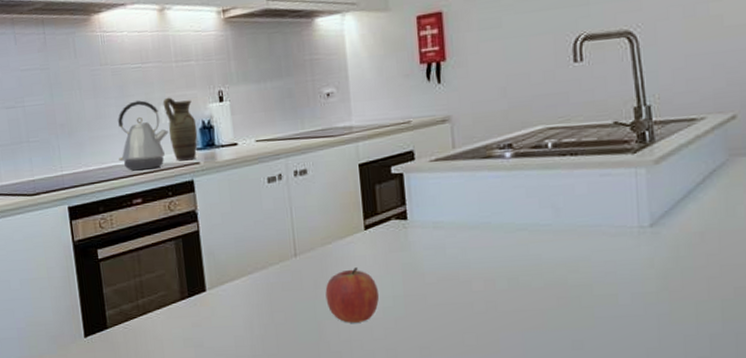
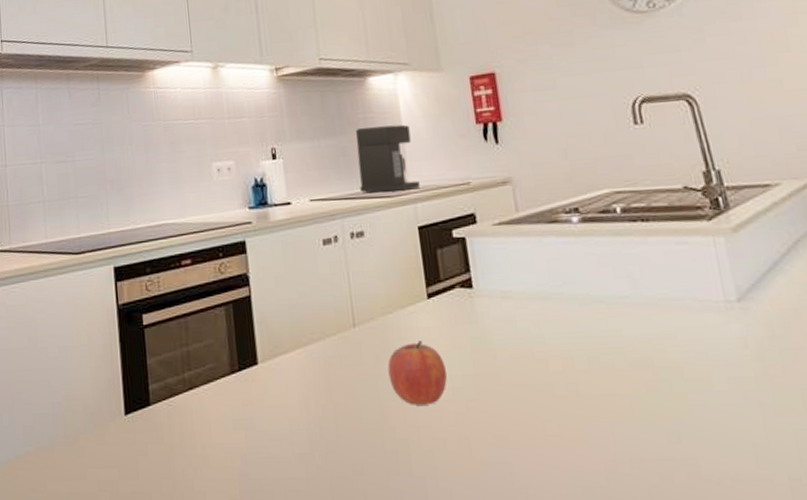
kettle: present [118,100,169,171] -> none [168,156,220,230]
ceramic jug: present [162,97,198,161] -> none [214,153,250,220]
coffee maker: none [301,65,362,133] -> present [355,124,420,193]

